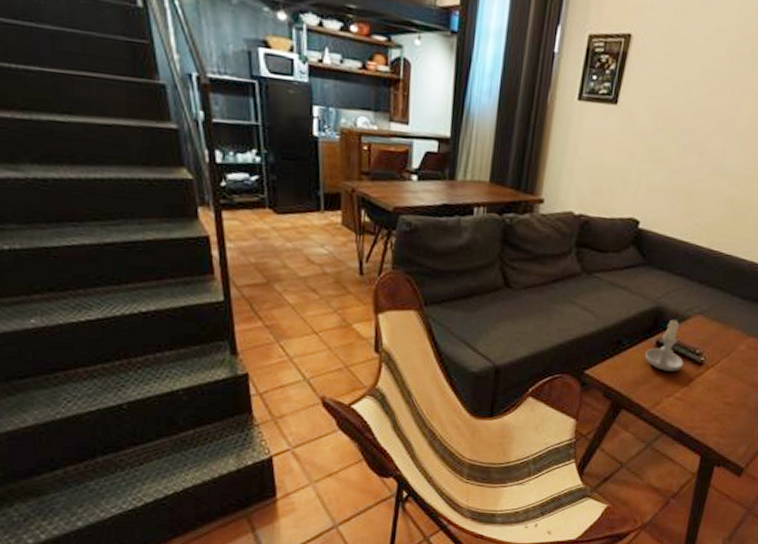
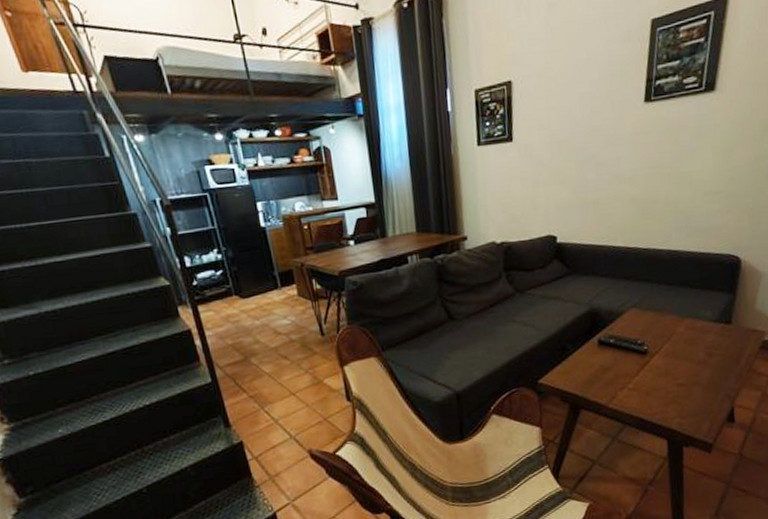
candle: present [645,319,684,372] -> none [590,317,629,366]

